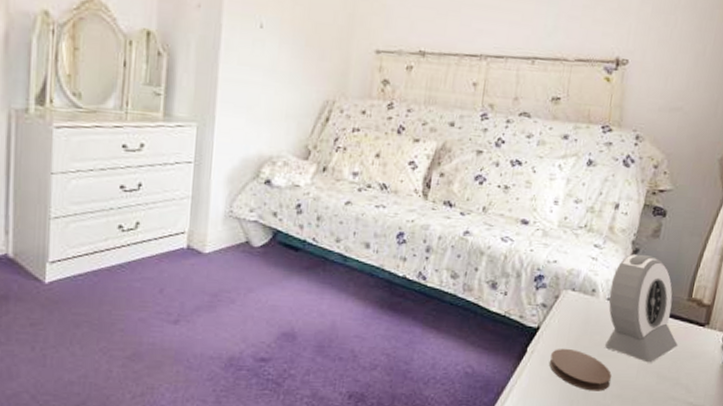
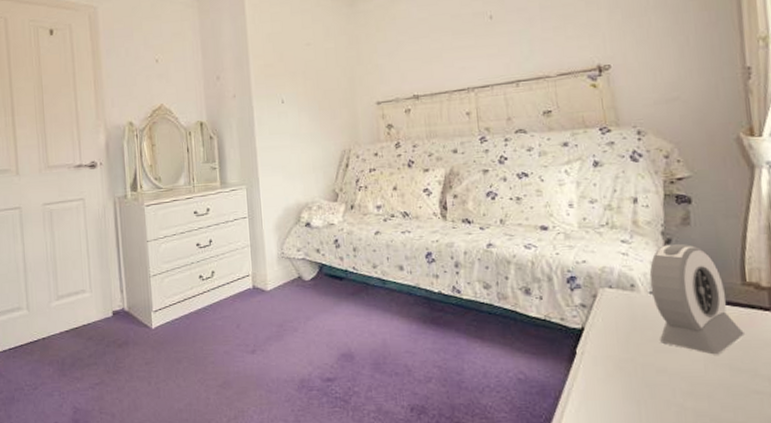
coaster: present [549,348,612,391] -> none [602,346,677,389]

